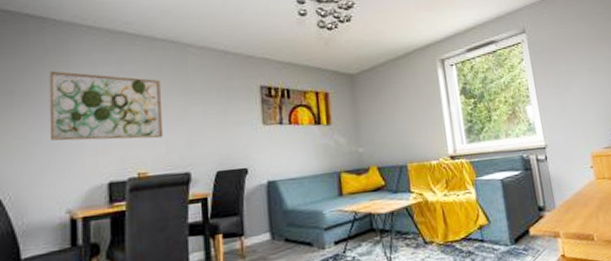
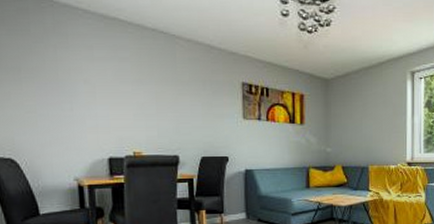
wall art: present [49,71,164,141] -> none [51,51,155,123]

